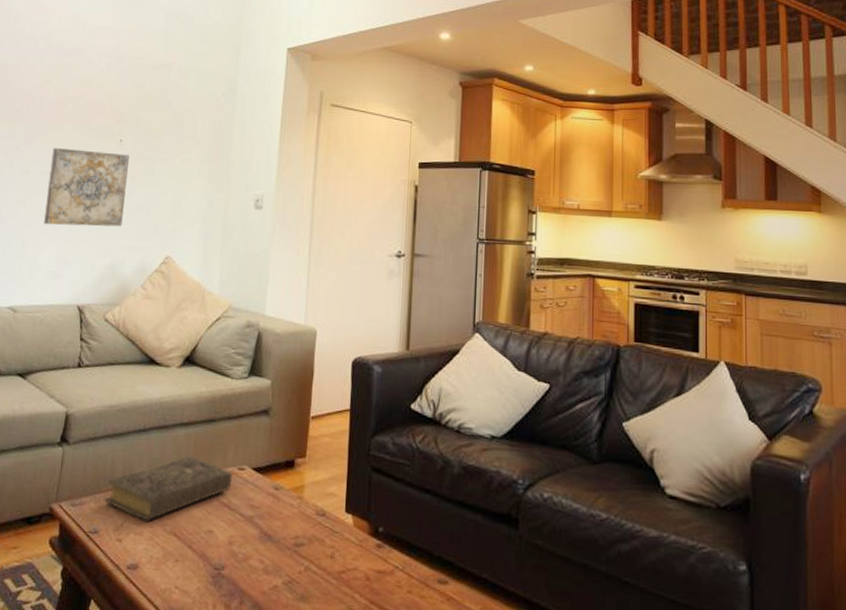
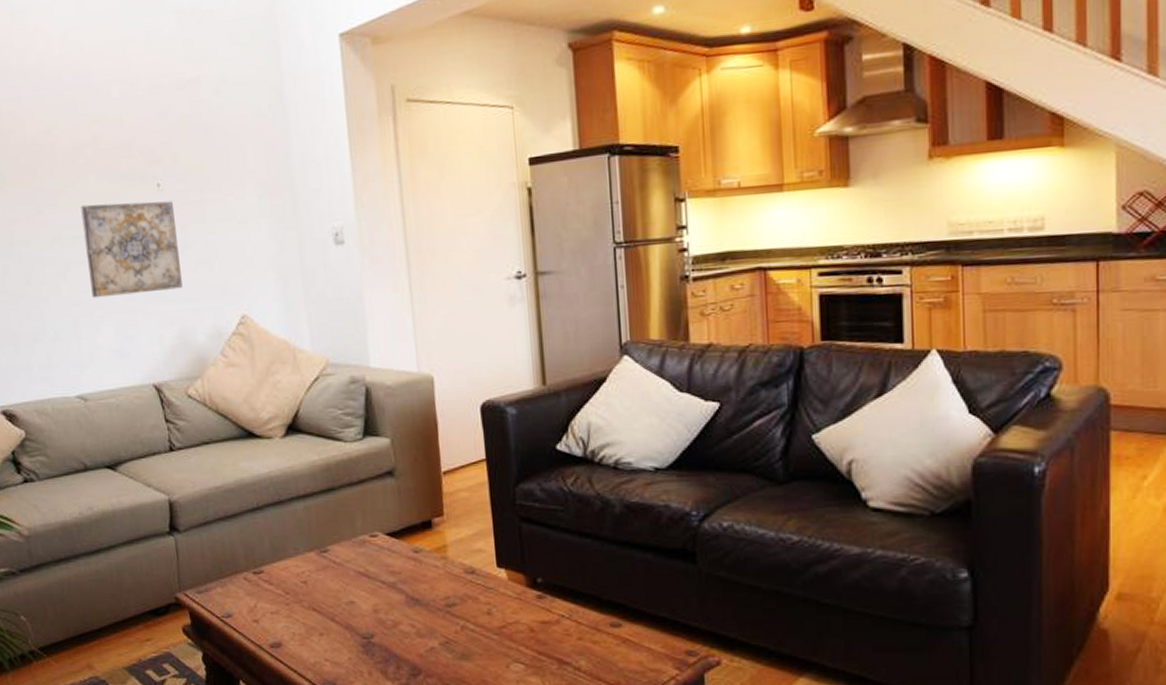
book: present [103,455,233,521] -> none [229,529,366,599]

